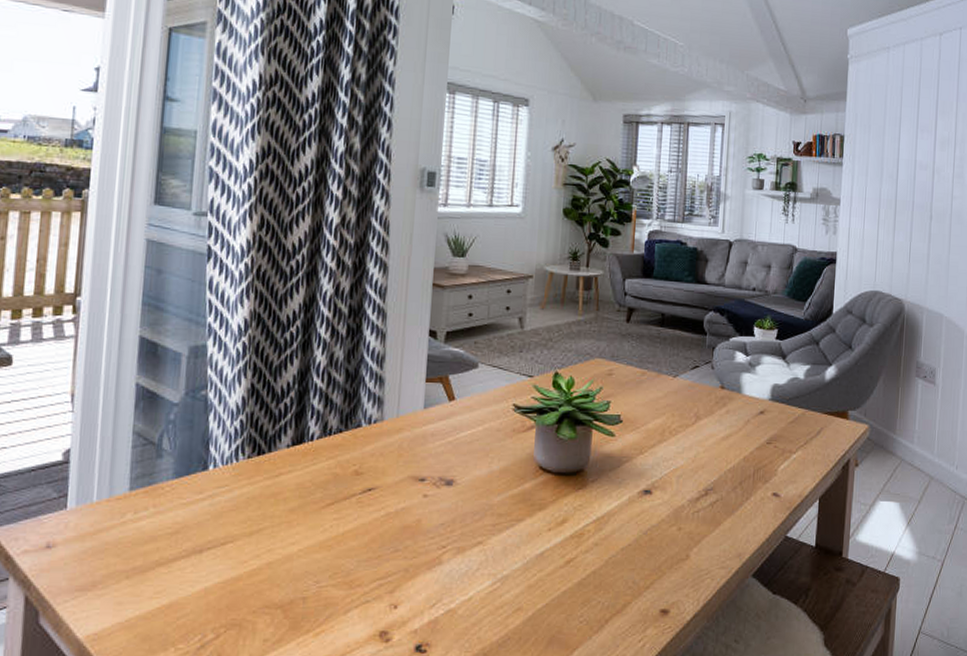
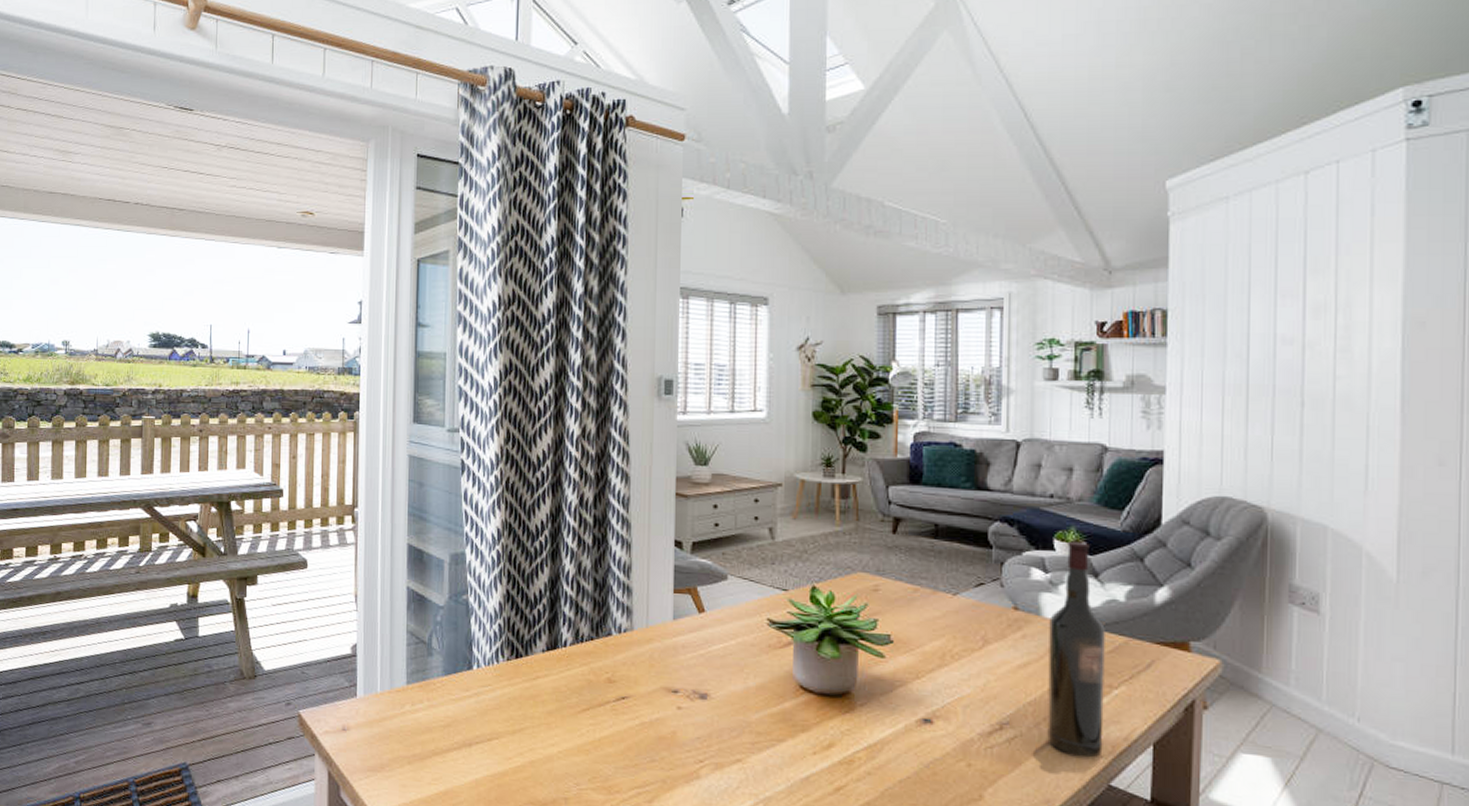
wine bottle: none [741,328,789,514] -> present [1047,541,1105,758]

